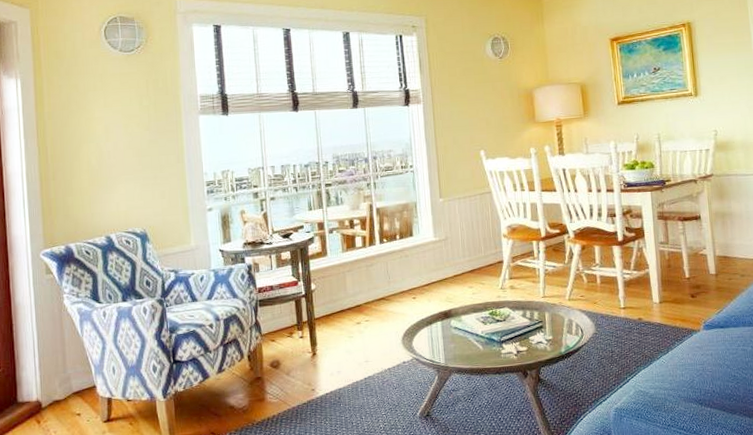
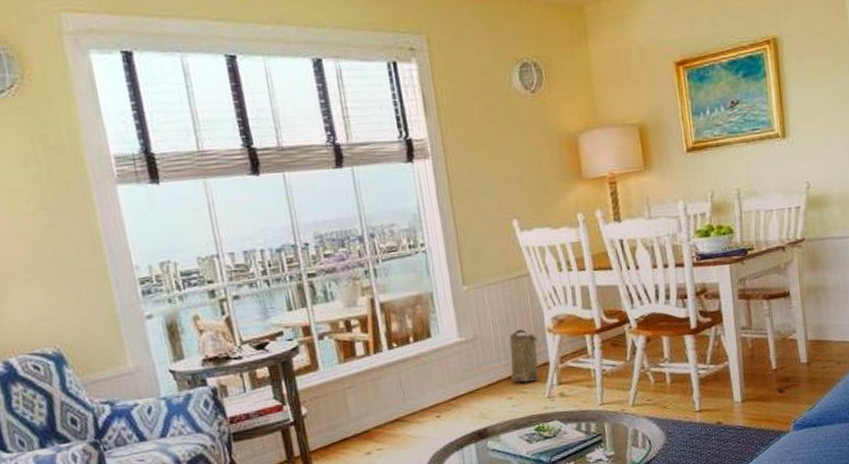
basket: none [472,234,495,276] -> present [509,329,539,383]

